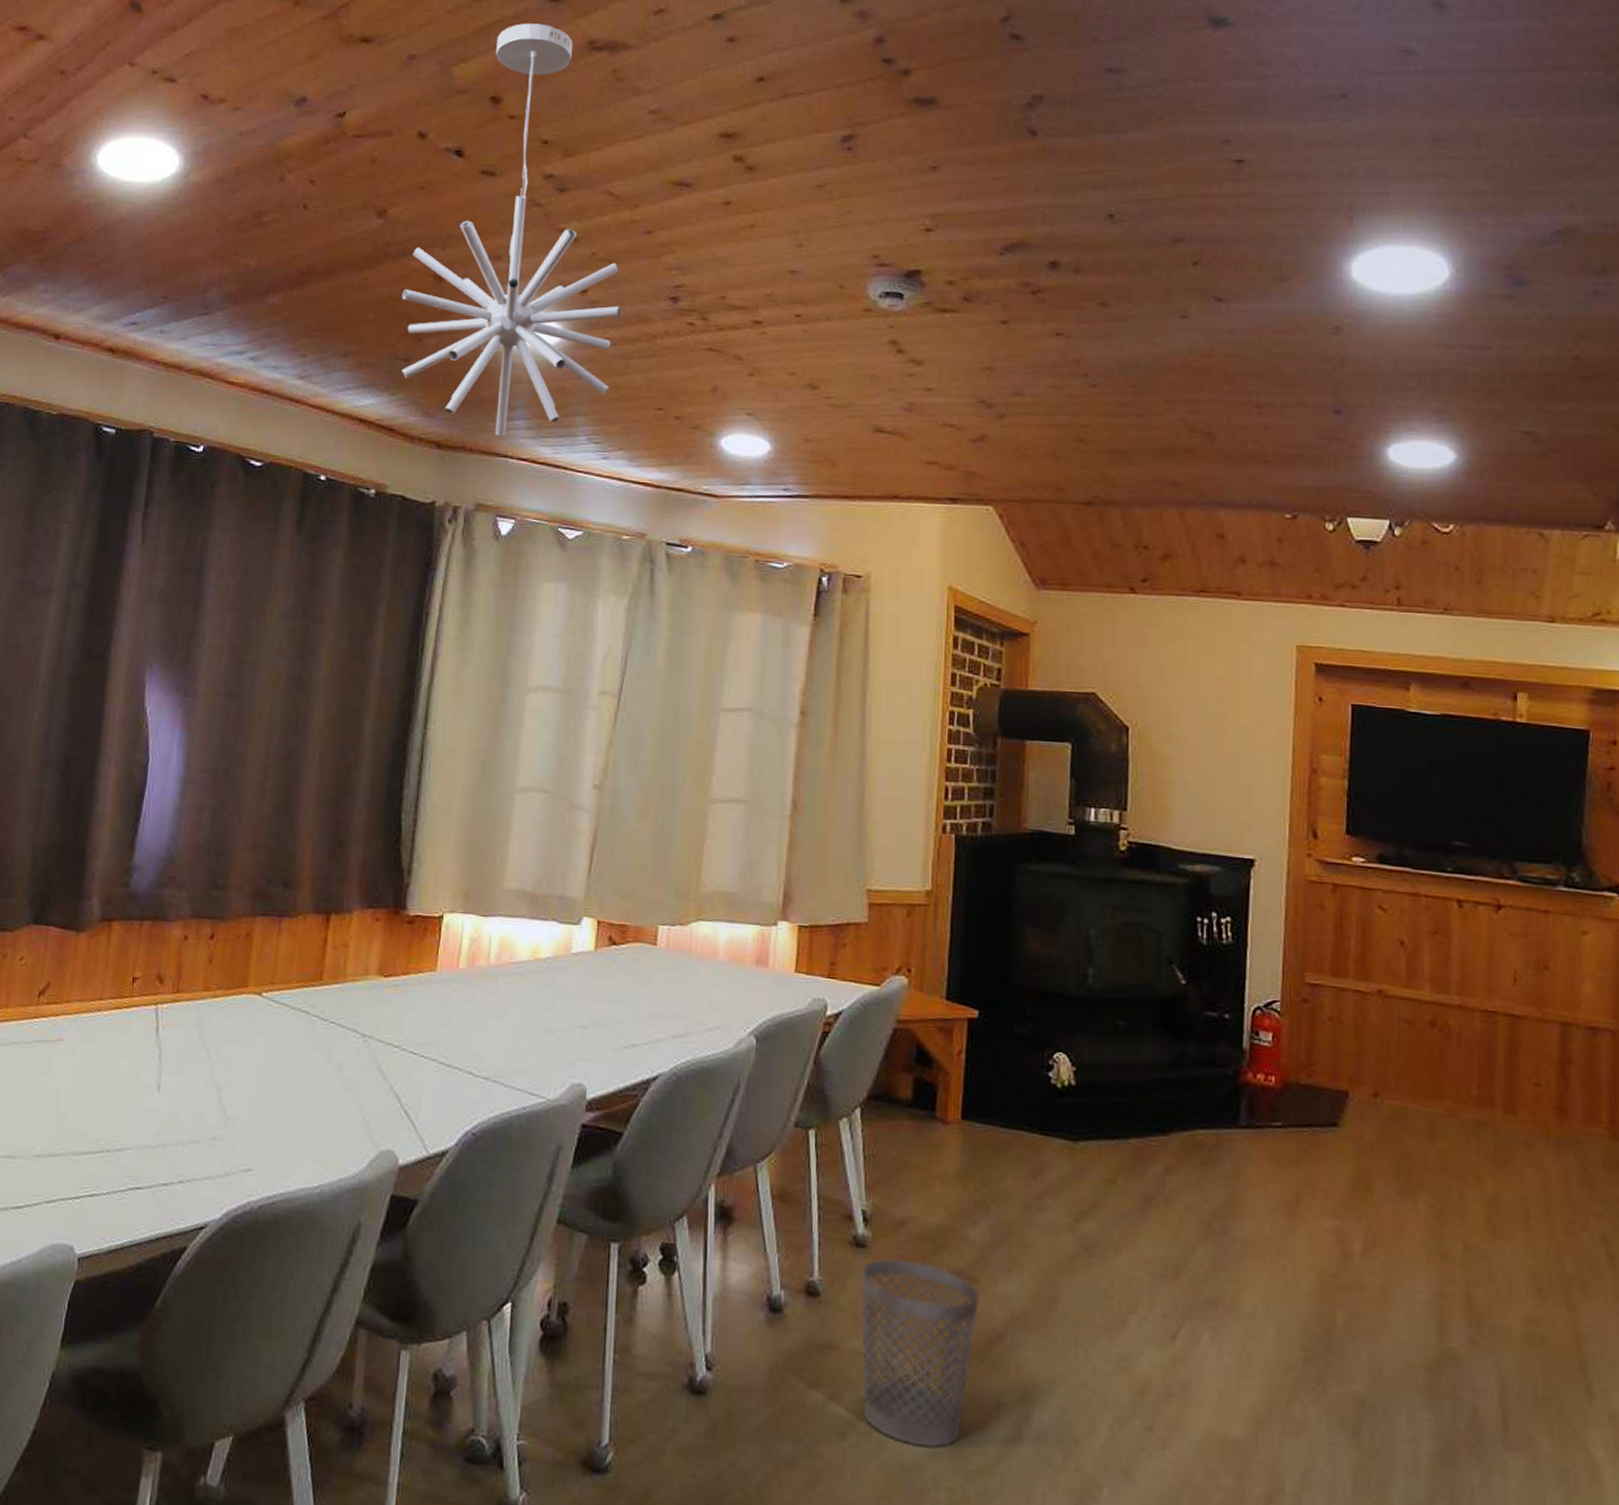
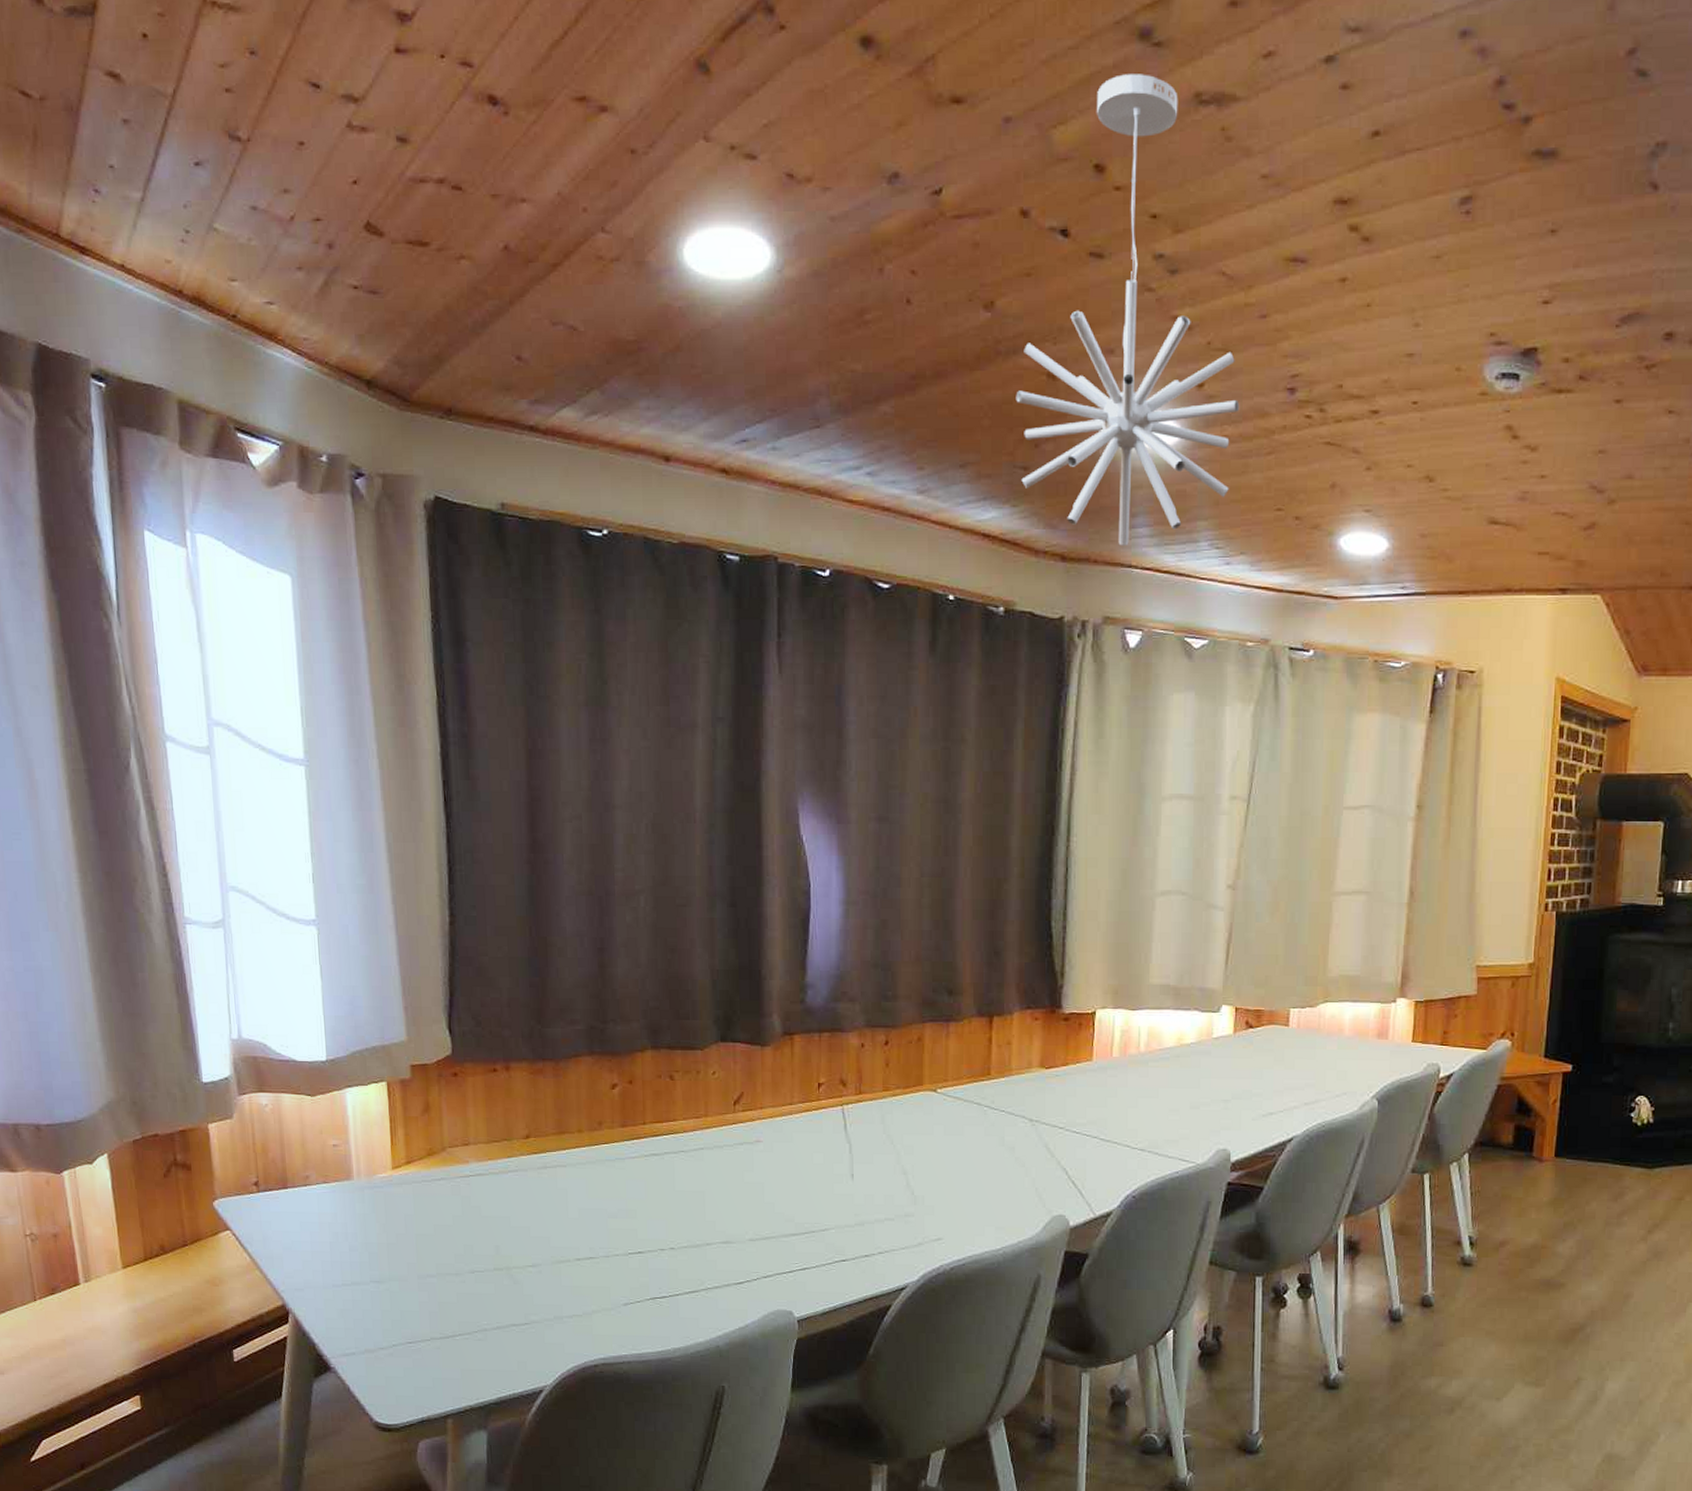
wastebasket: present [860,1258,981,1449] -> none [1466,1273,1567,1416]

